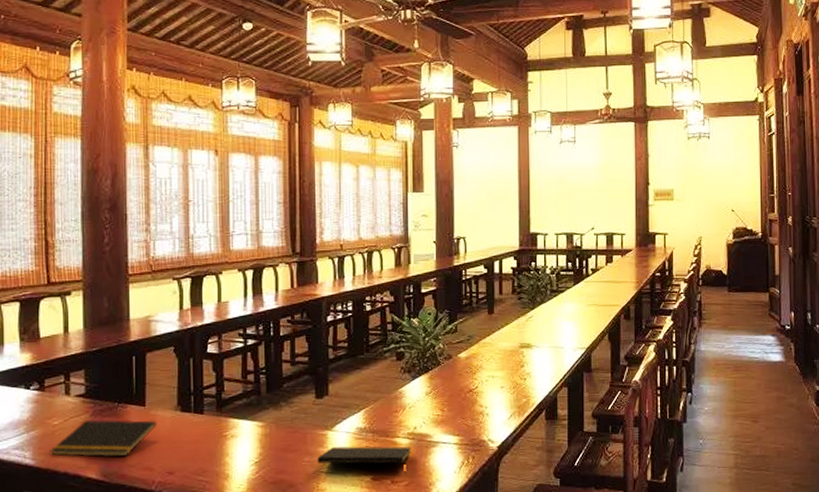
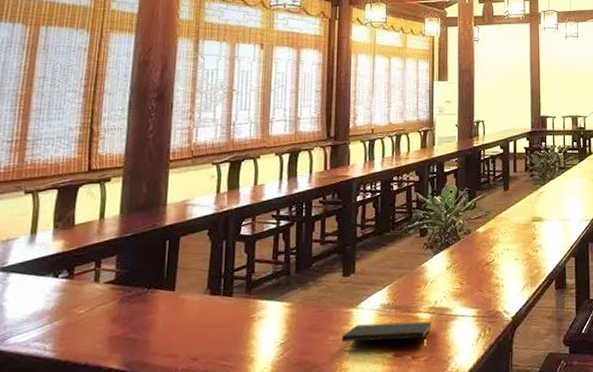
notepad: present [50,420,157,457] -> none [72,304,185,347]

